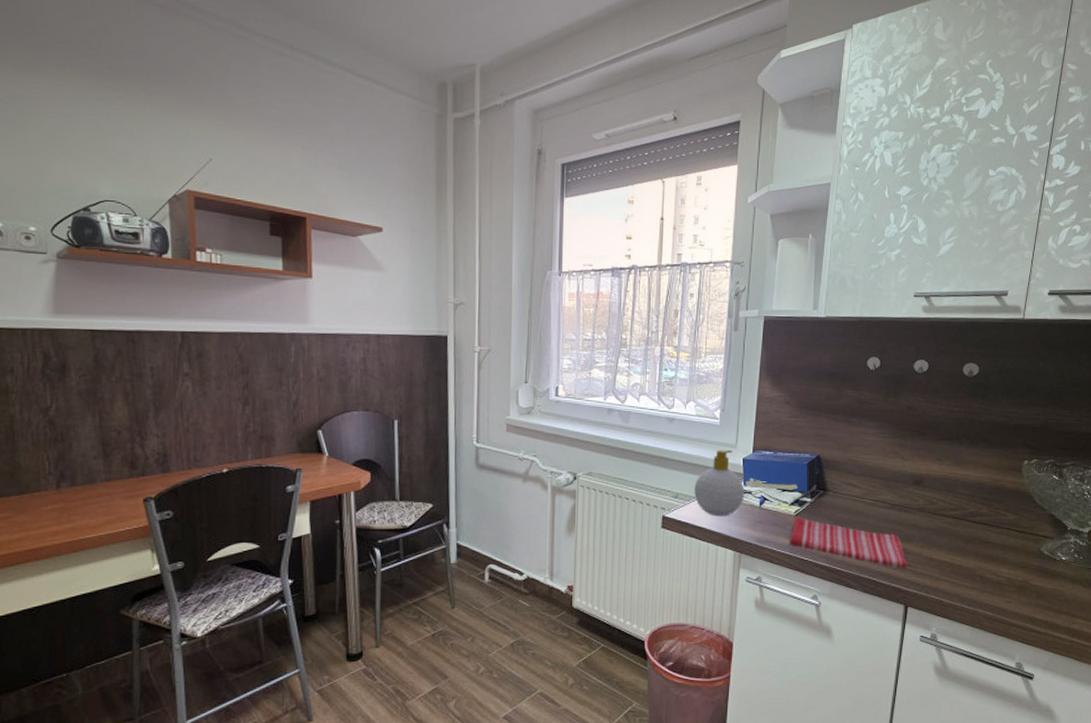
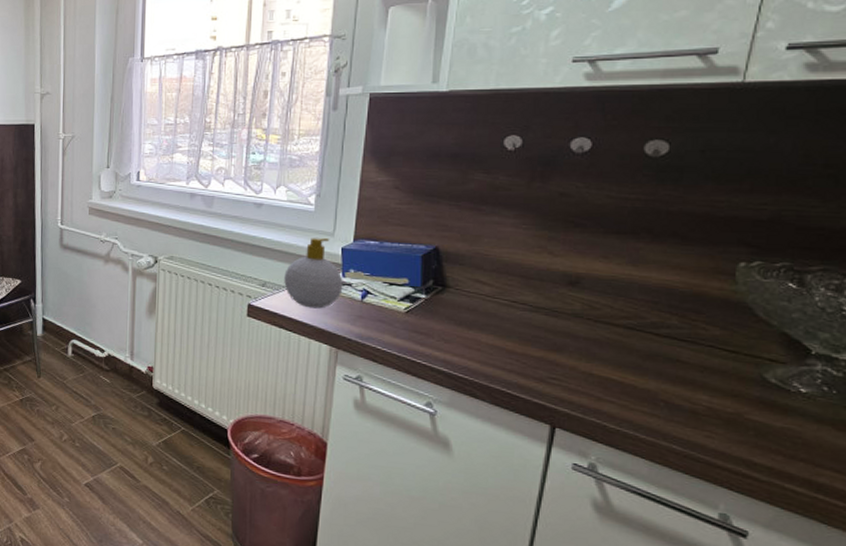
dish towel: present [789,517,908,569] -> none [398,314,557,383]

